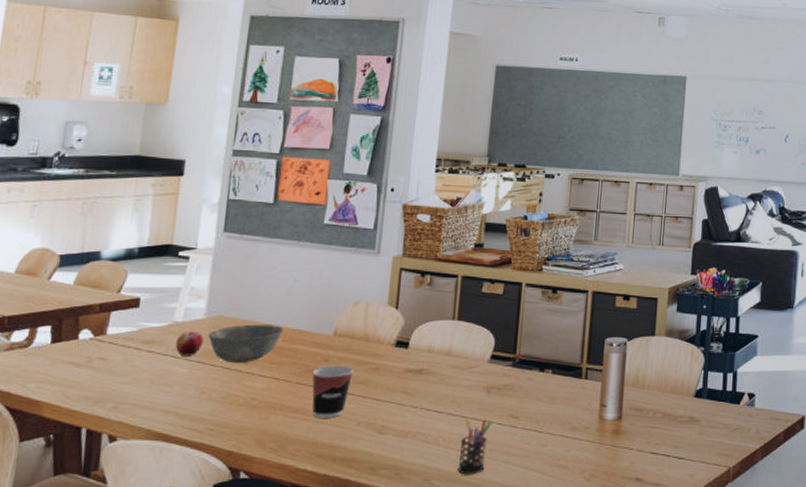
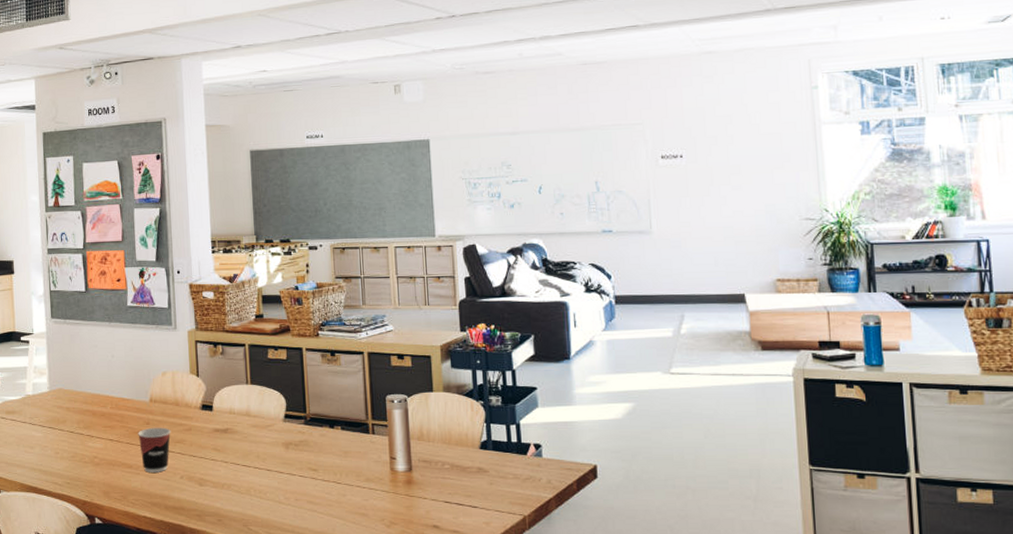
apple: present [175,331,204,356] -> none [30,402,51,423]
bowl: present [208,324,284,364] -> none [53,394,110,428]
pen holder: present [457,419,491,475] -> none [269,472,294,522]

